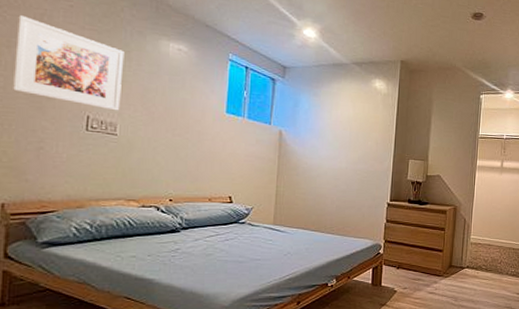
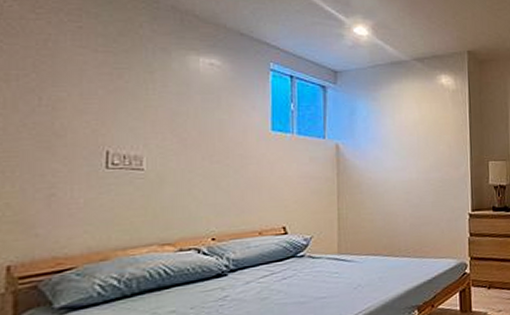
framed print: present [11,14,125,111] -> none [13,42,147,142]

